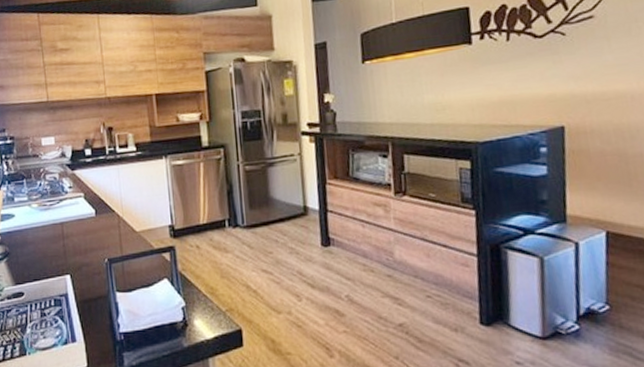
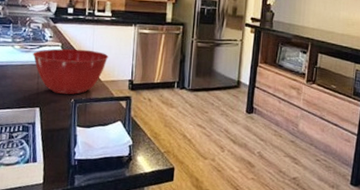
mixing bowl: none [53,196,141,255] -> present [32,48,109,95]

